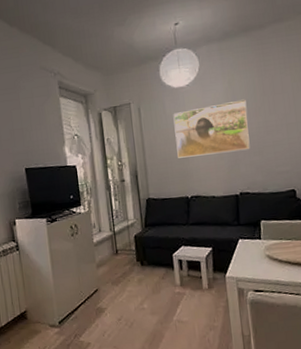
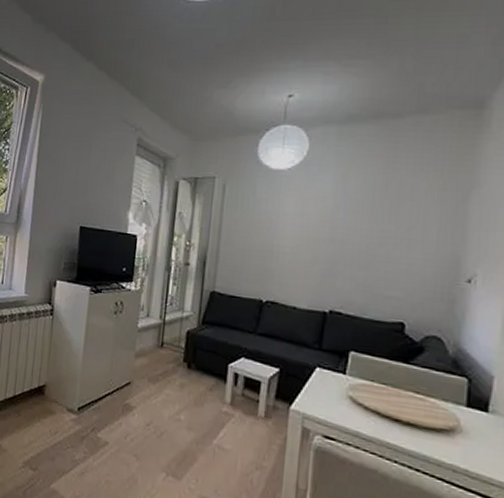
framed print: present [173,99,250,158] -> none [259,198,360,261]

